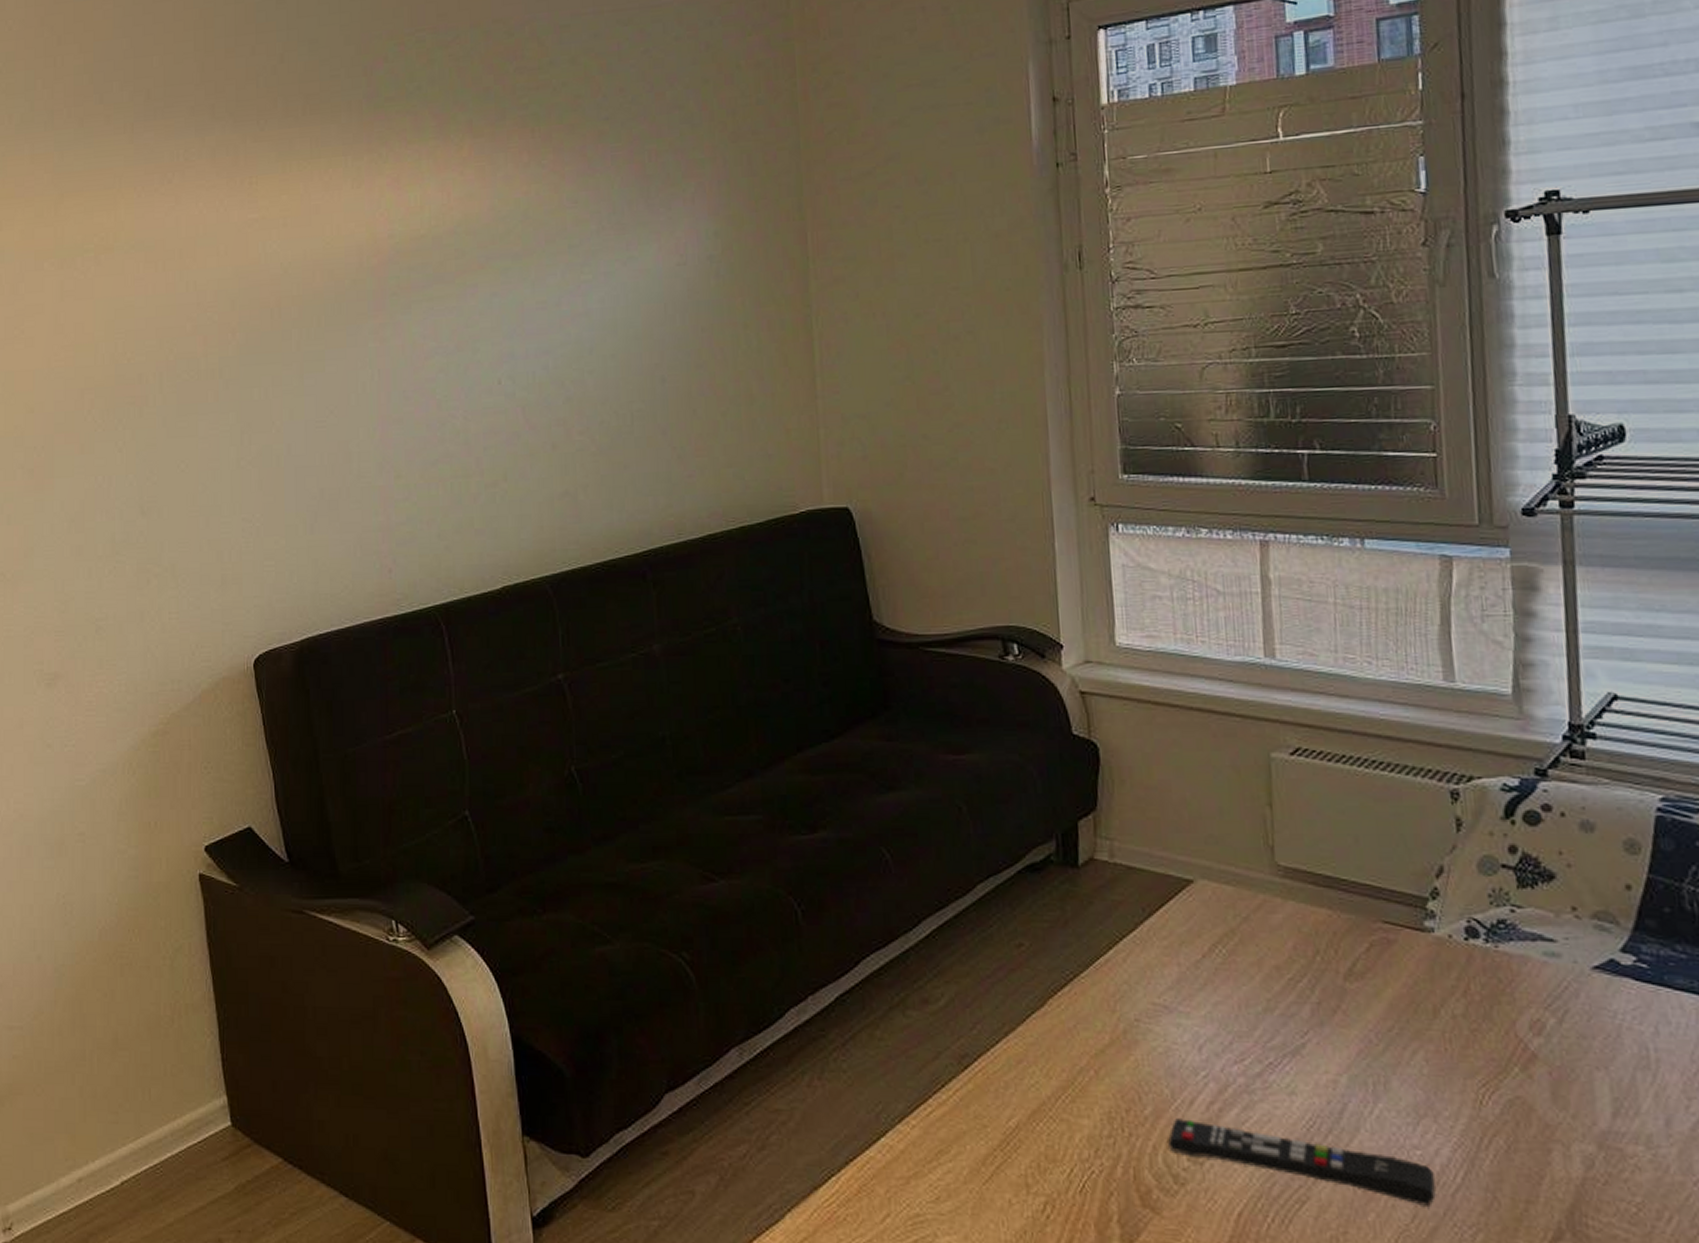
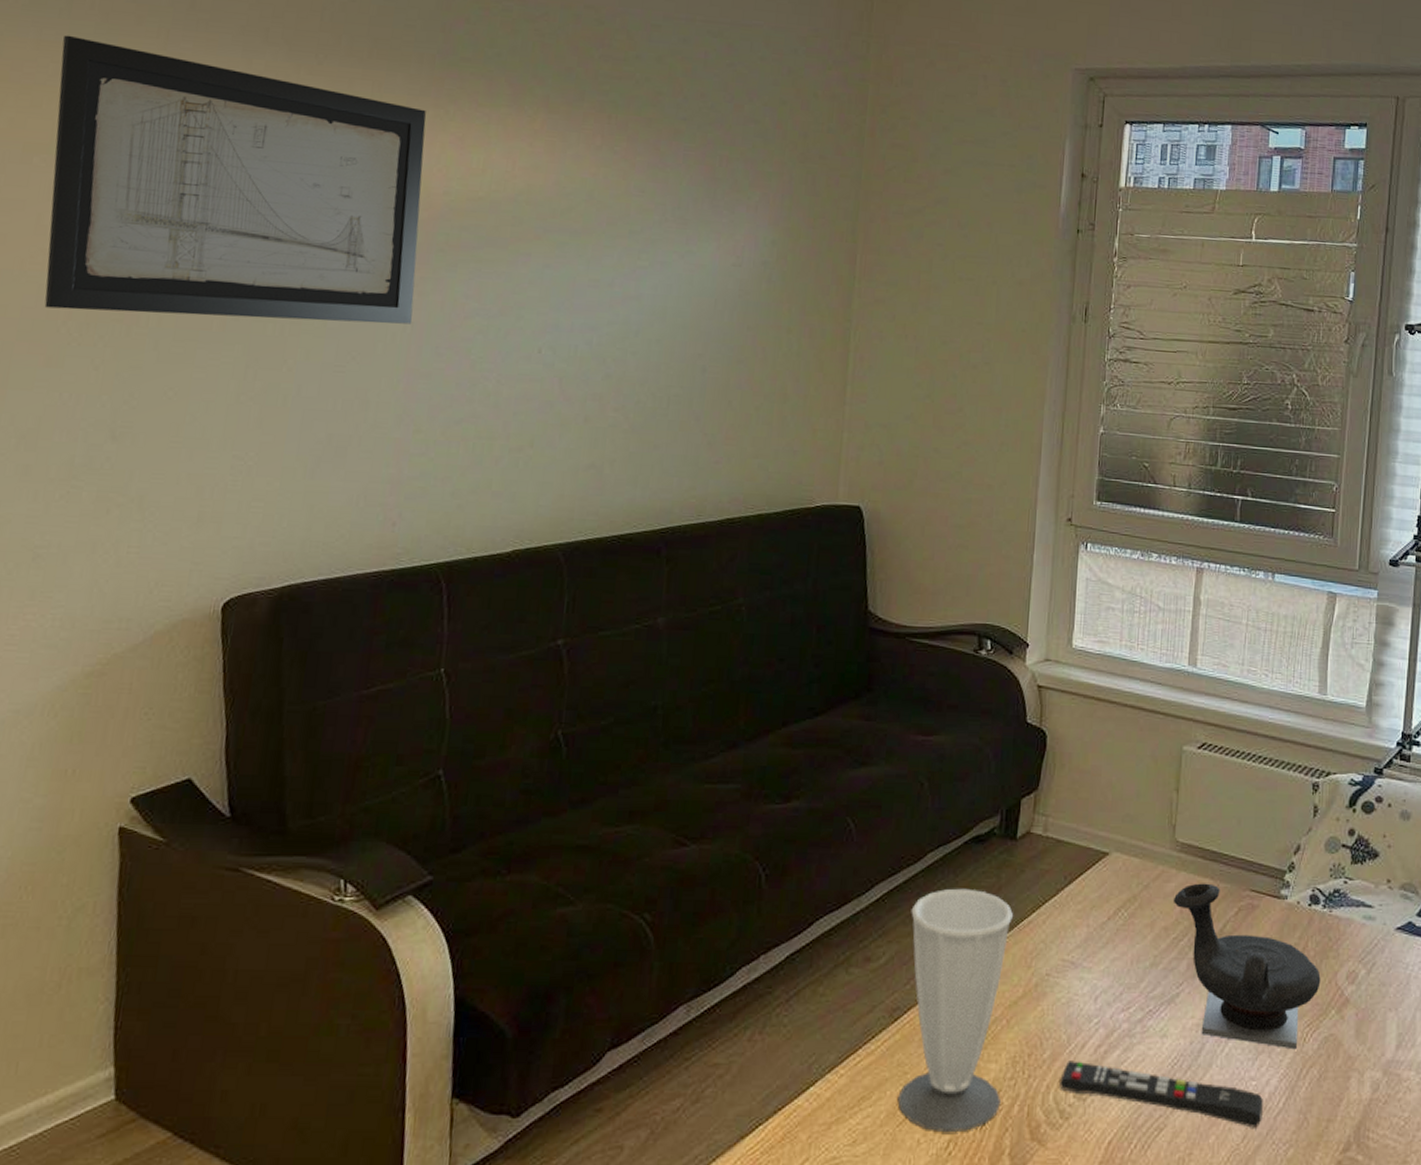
wall art: none [51,145,379,400] -> present [44,35,426,324]
cup: none [966,923,1100,1194] -> present [898,888,1013,1133]
teapot: none [1282,914,1494,1114] -> present [1173,883,1321,1050]

